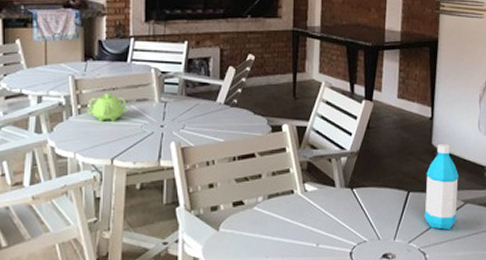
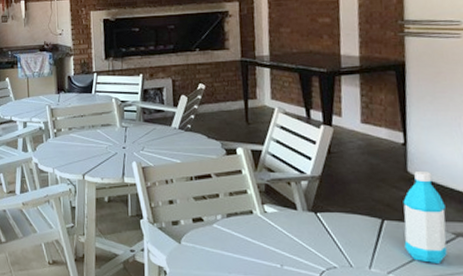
teapot: present [88,92,128,122] -> none [62,119,95,143]

